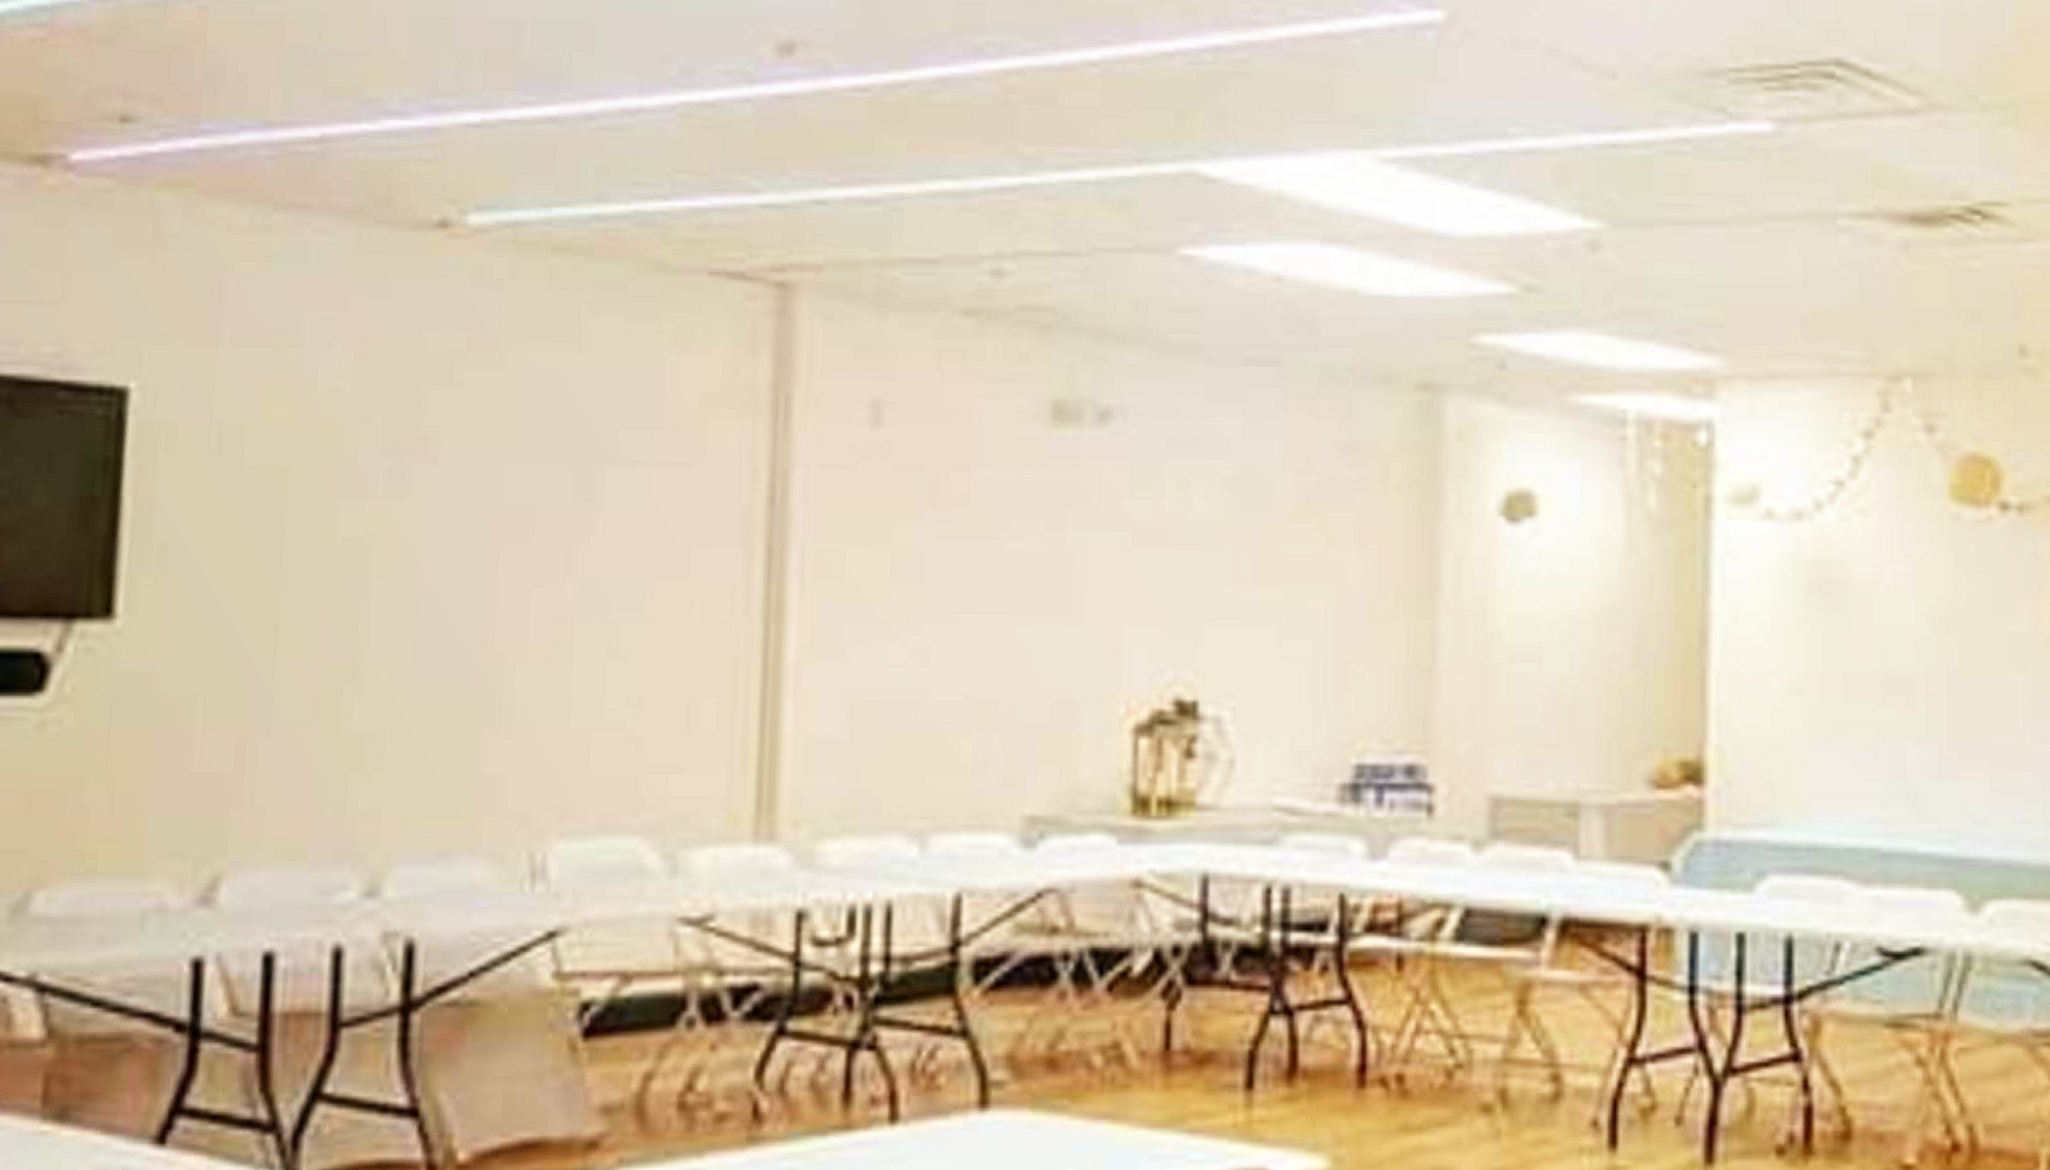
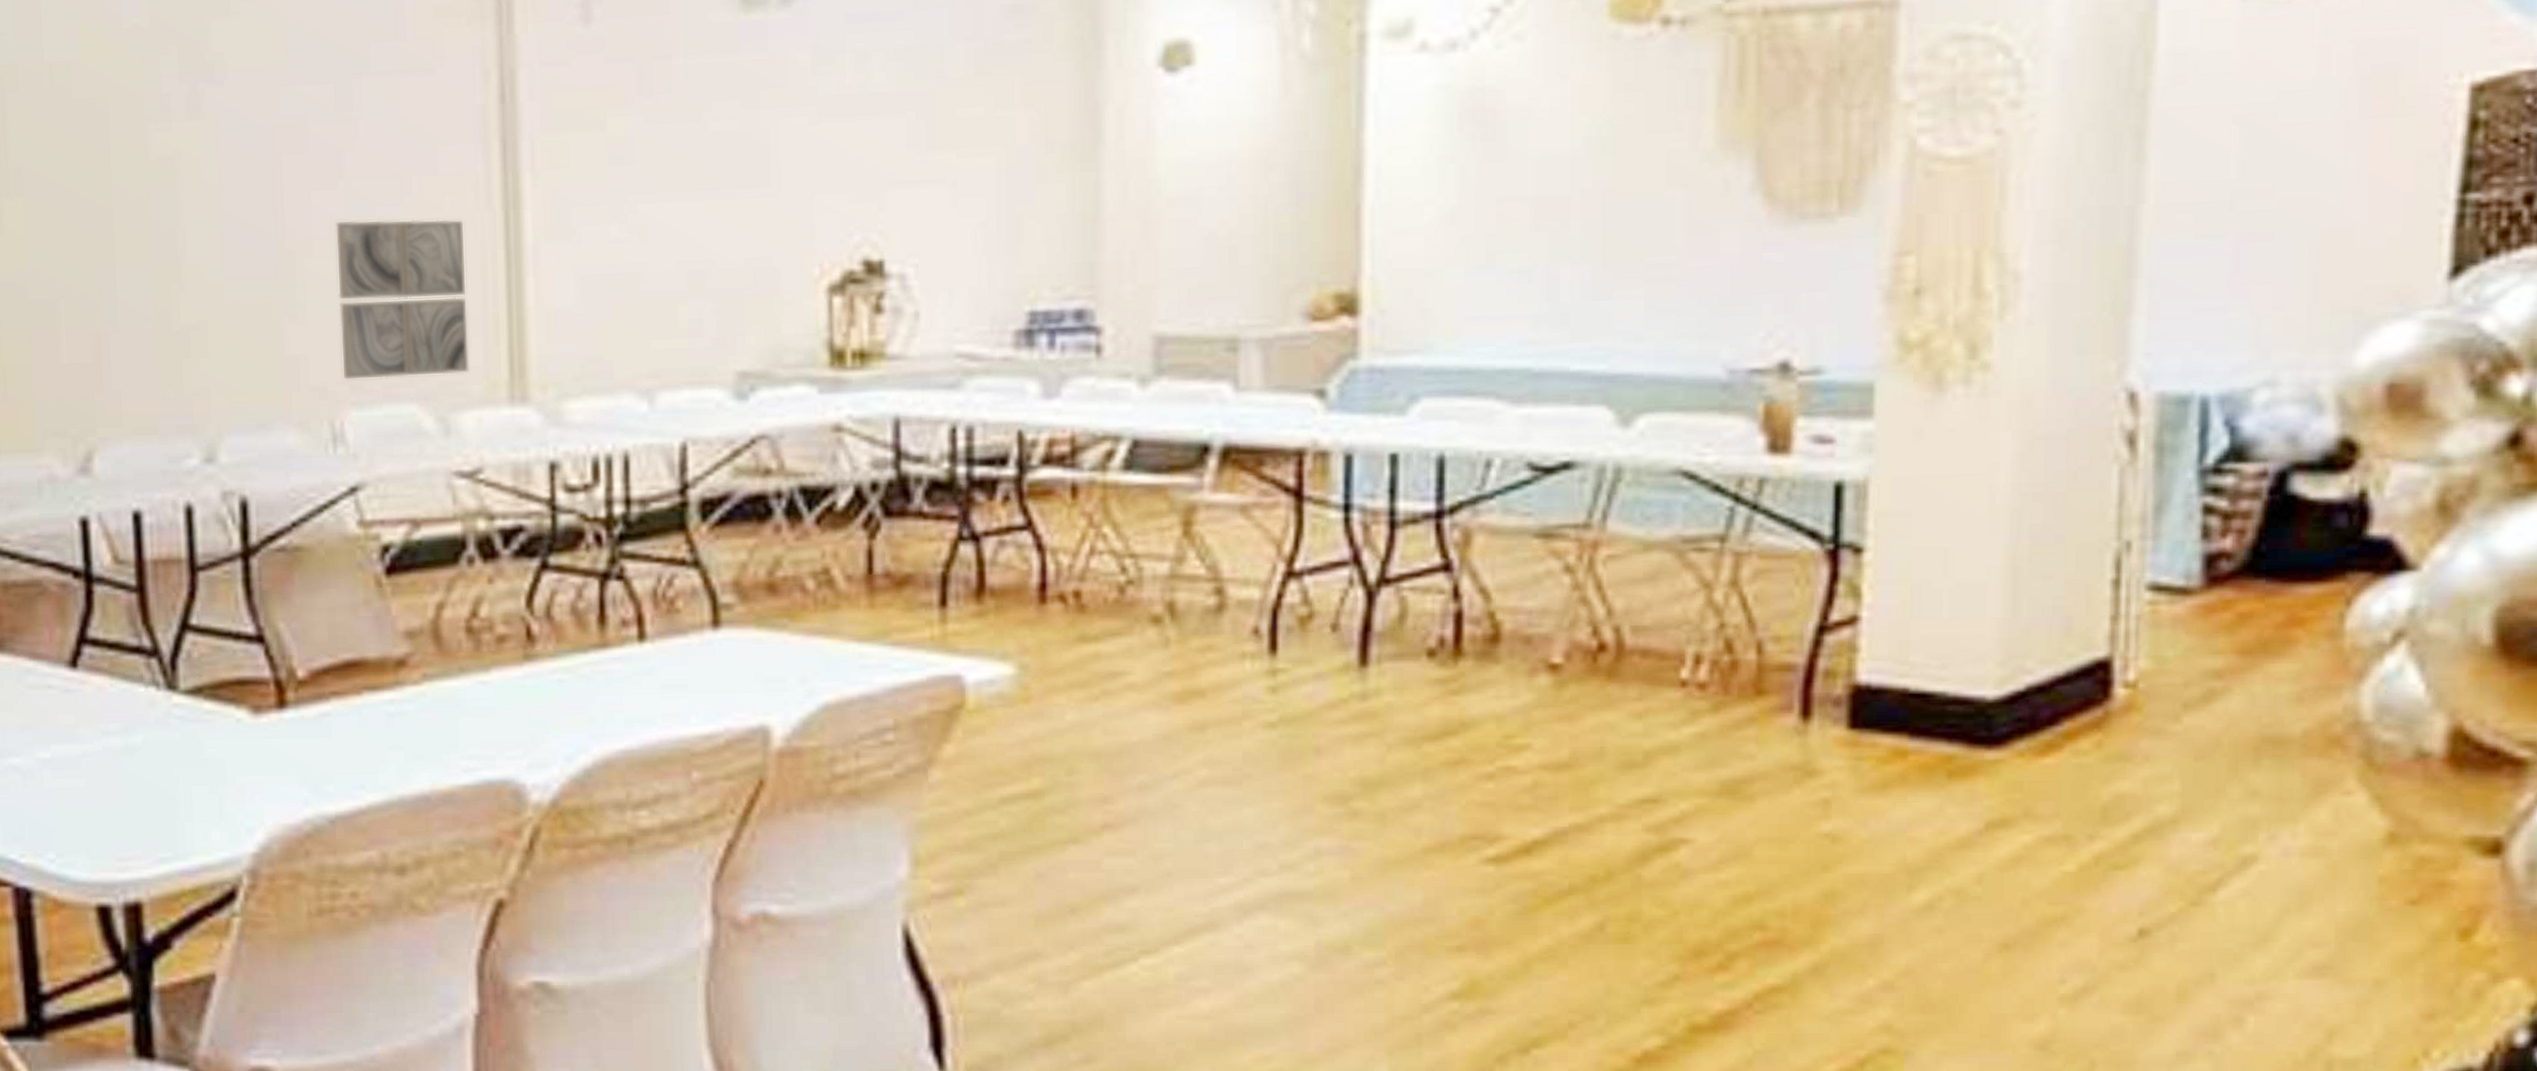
wall art: none [550,622,715,807] -> present [335,219,470,381]

